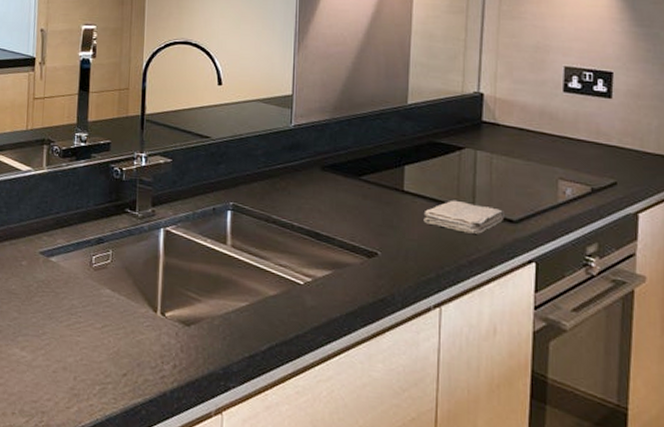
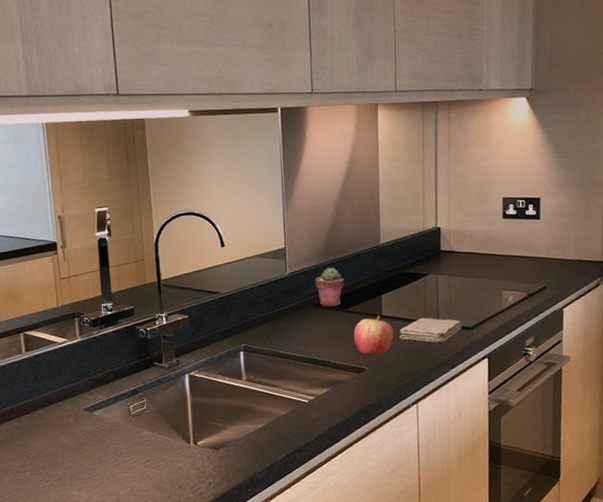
potted succulent: none [325,124,361,172] -> present [315,267,345,307]
apple: none [366,190,416,239] -> present [353,315,394,356]

